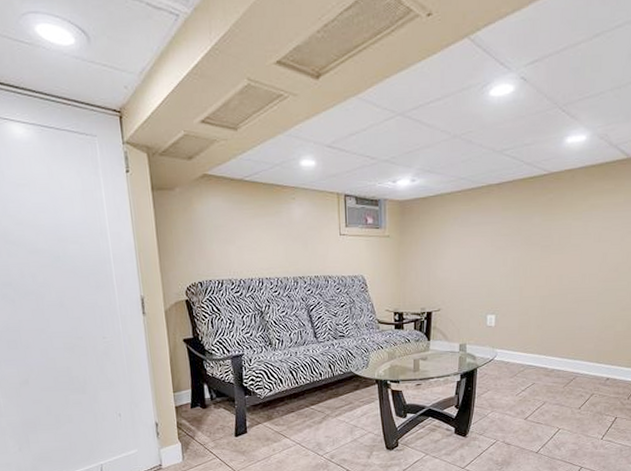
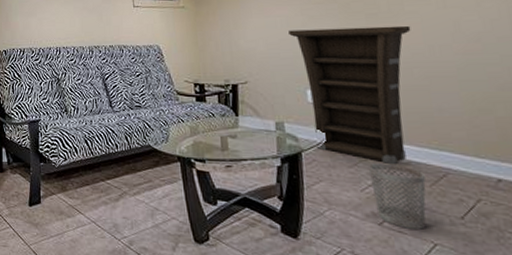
cabinet: none [479,257,572,373] -> present [288,25,411,165]
wastebasket: none [523,372,561,420] -> present [367,163,426,229]

